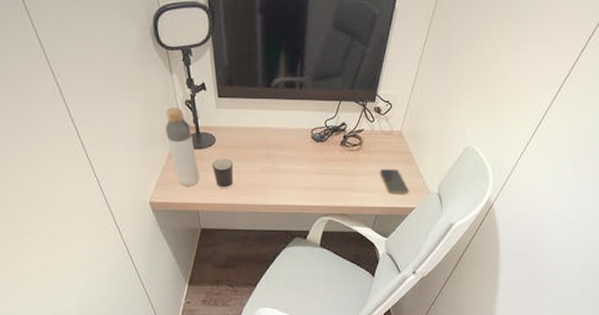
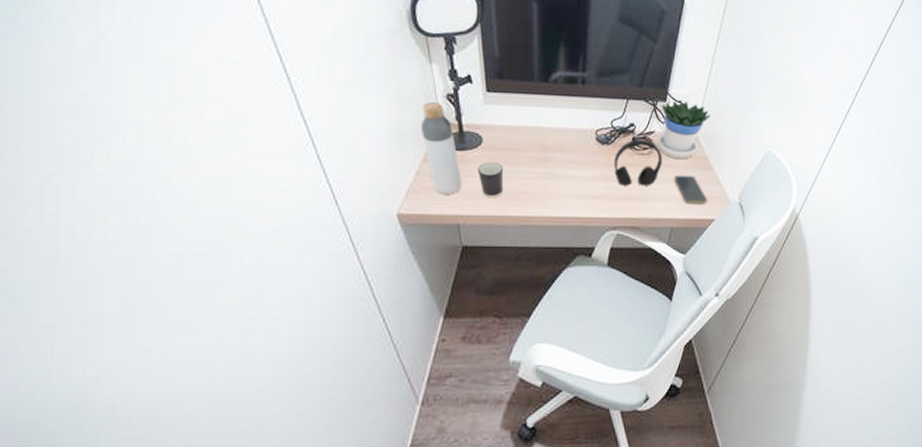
headphones: none [327,137,370,179] -> present [614,139,663,186]
flowerpot: none [366,102,415,155] -> present [657,101,710,160]

